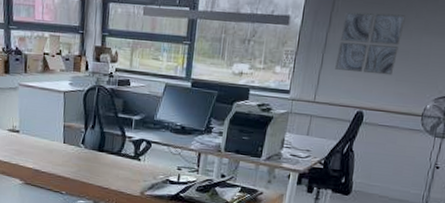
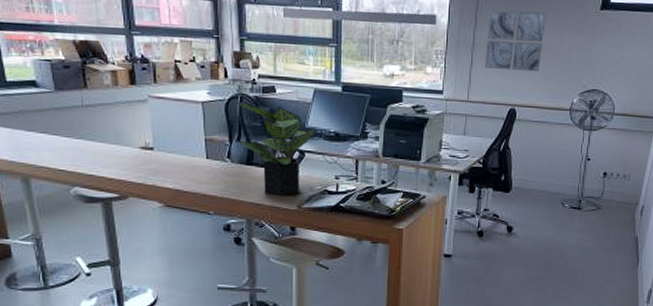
potted plant: none [91,92,164,182] -> present [233,101,316,196]

